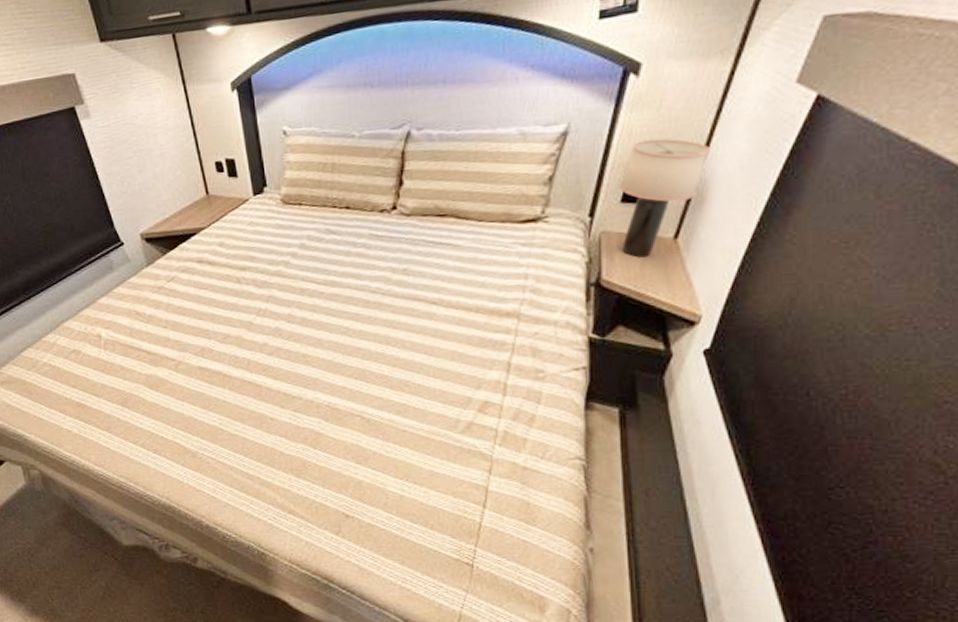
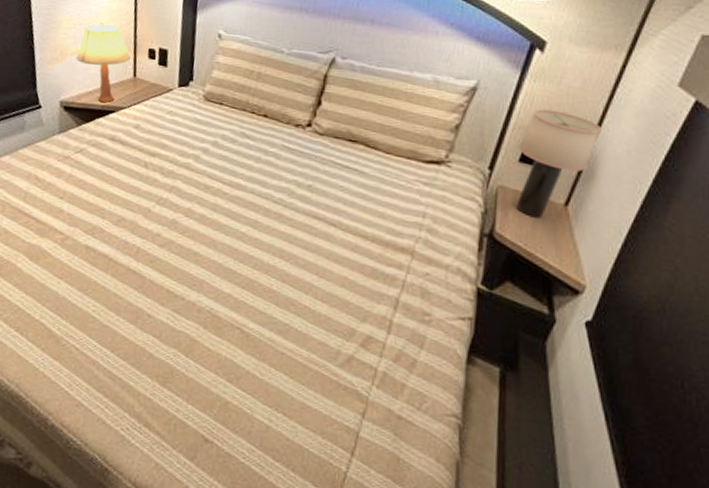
table lamp: none [144,143,200,228] -> present [76,23,131,103]

